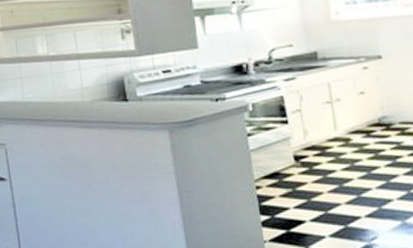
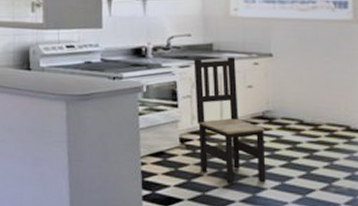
dining chair: none [299,63,391,201] -> present [194,57,266,186]

